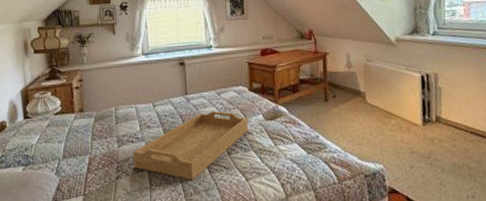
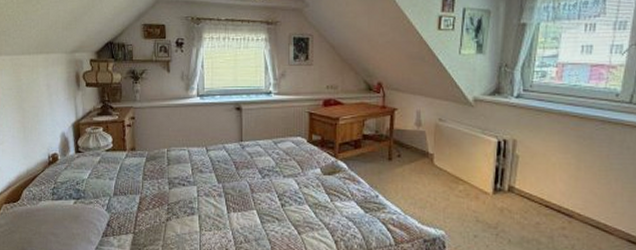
serving tray: present [133,111,248,181] -> none [183,161,304,229]

